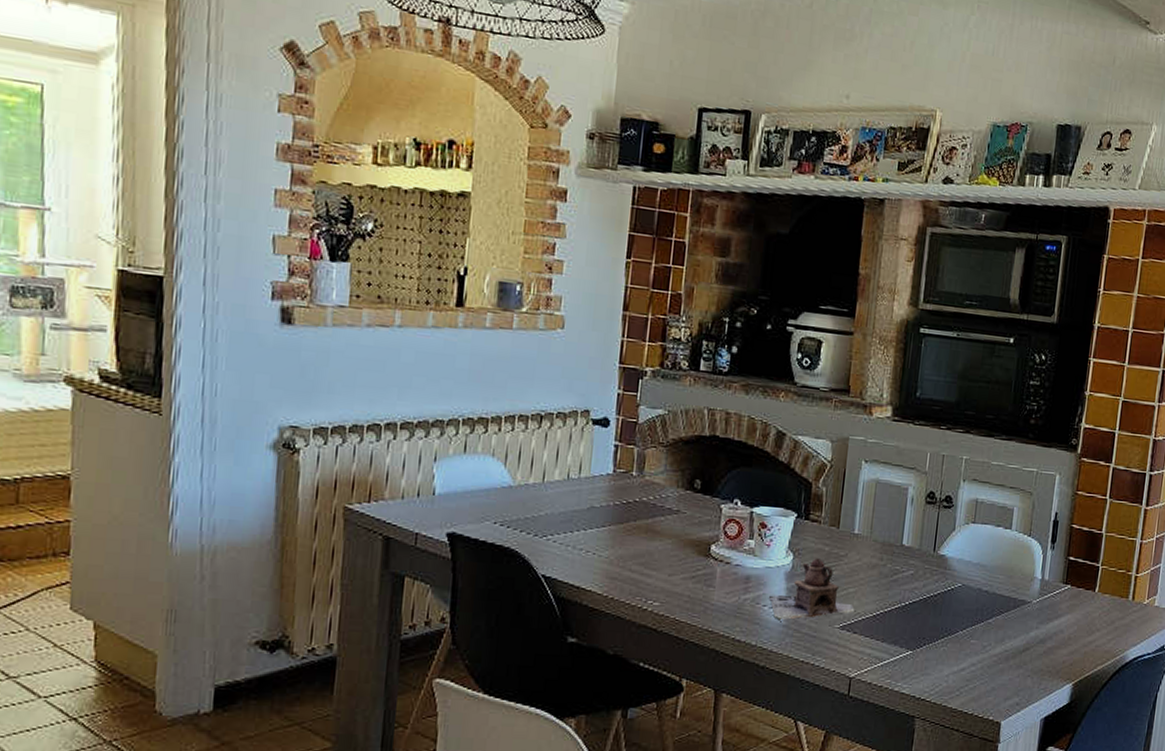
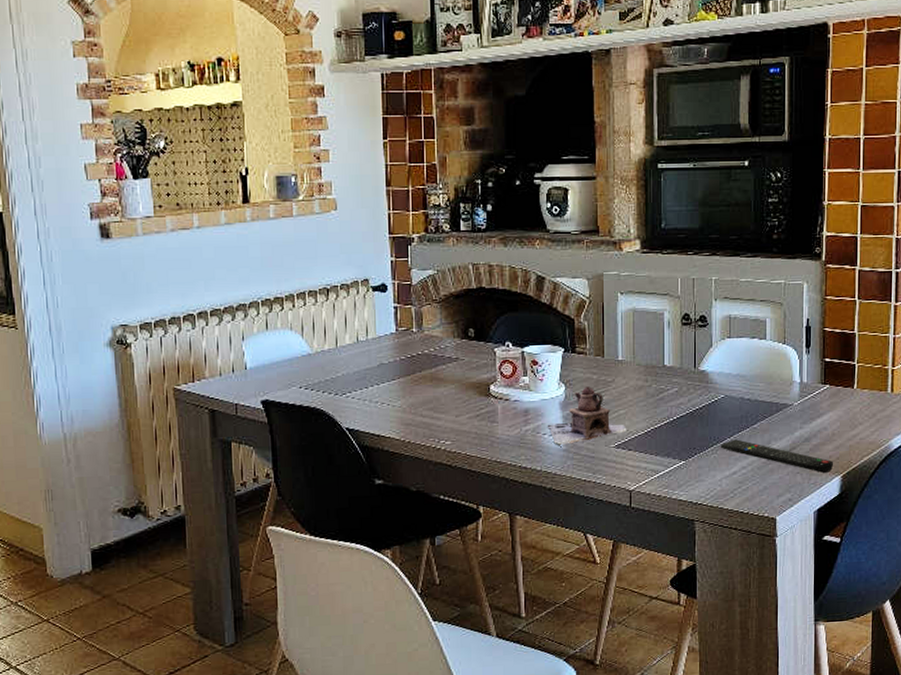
remote control: none [951,633,1067,680] -> present [720,439,834,474]

